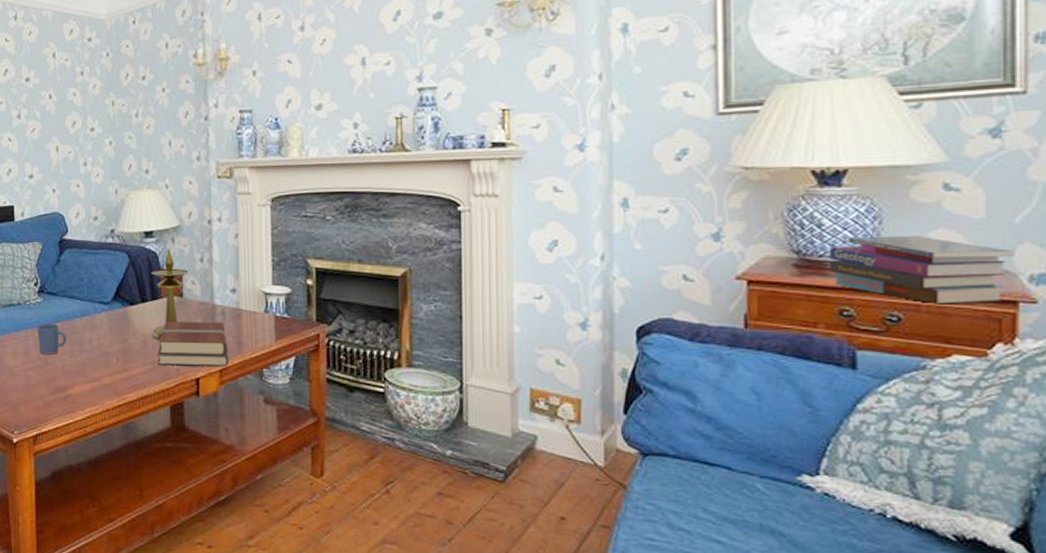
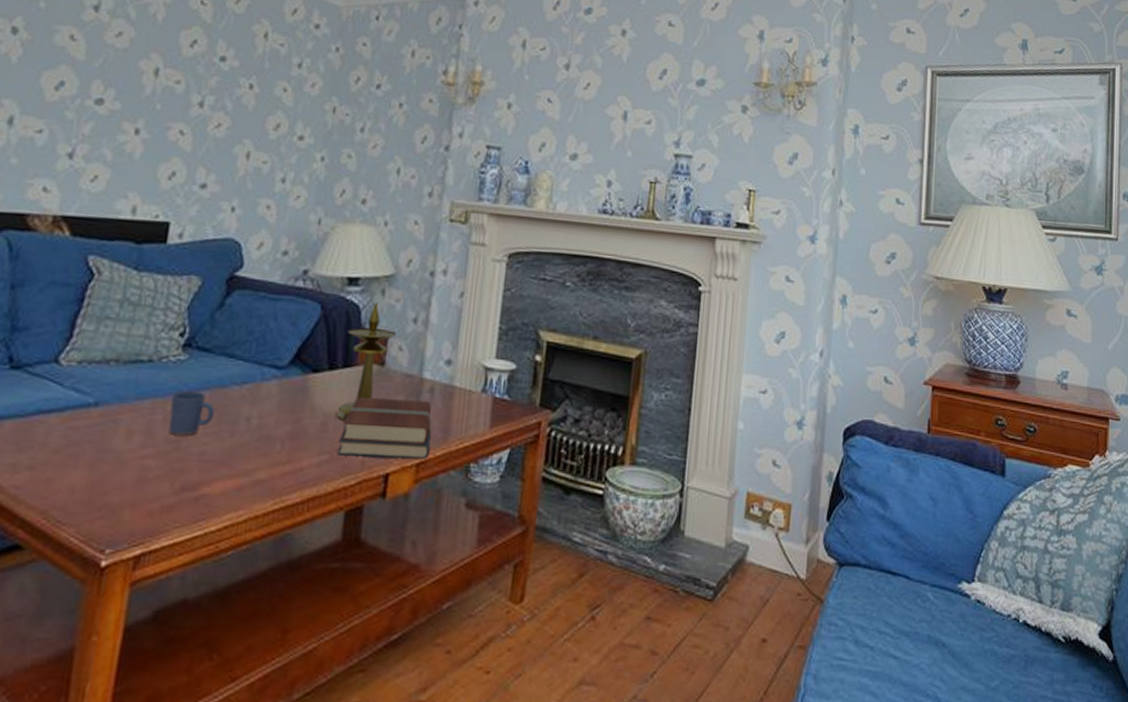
books: present [829,235,1015,305] -> none [990,351,1108,419]

